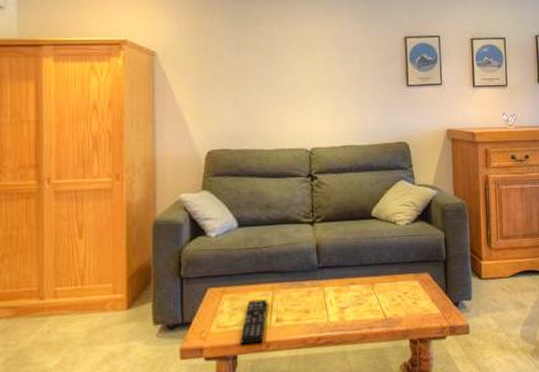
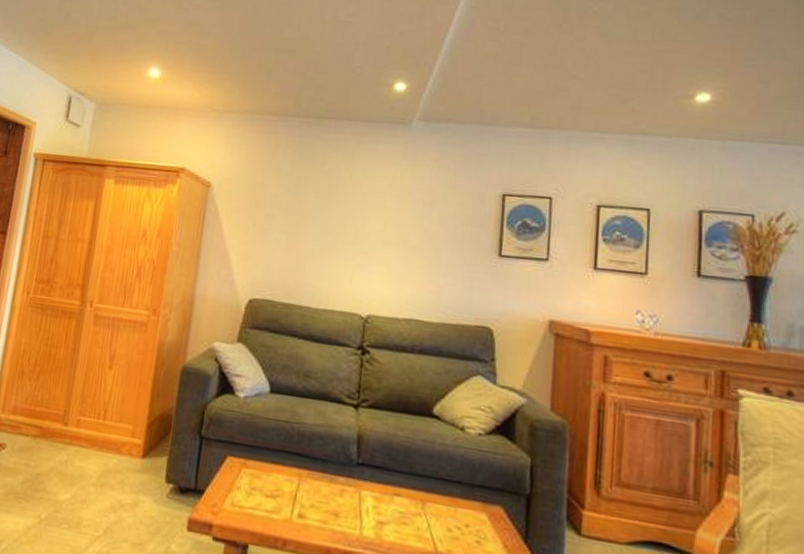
remote control: present [240,299,267,345] -> none [253,482,291,538]

